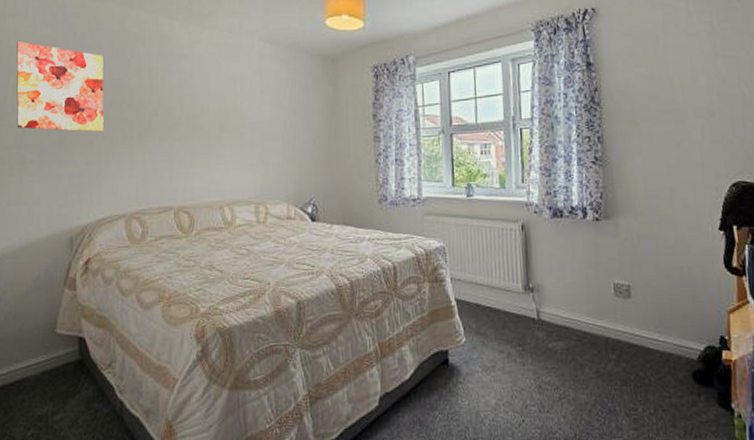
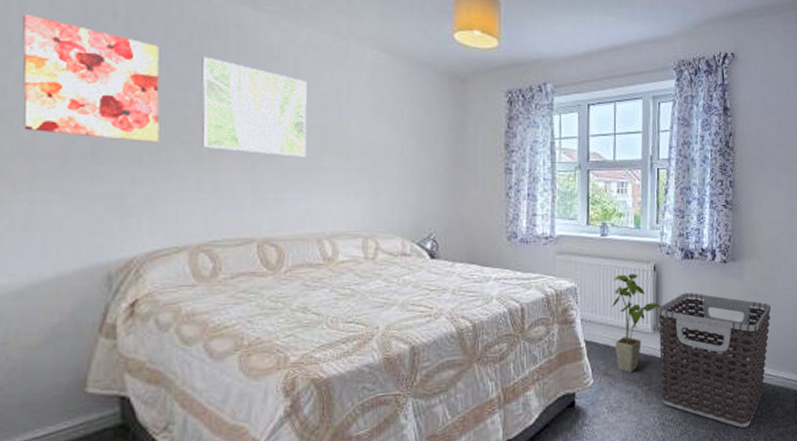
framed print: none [133,61,209,137] -> present [201,57,307,157]
house plant: none [480,233,531,332] -> present [612,274,661,373]
clothes hamper: none [527,251,654,395] -> present [657,292,772,428]

